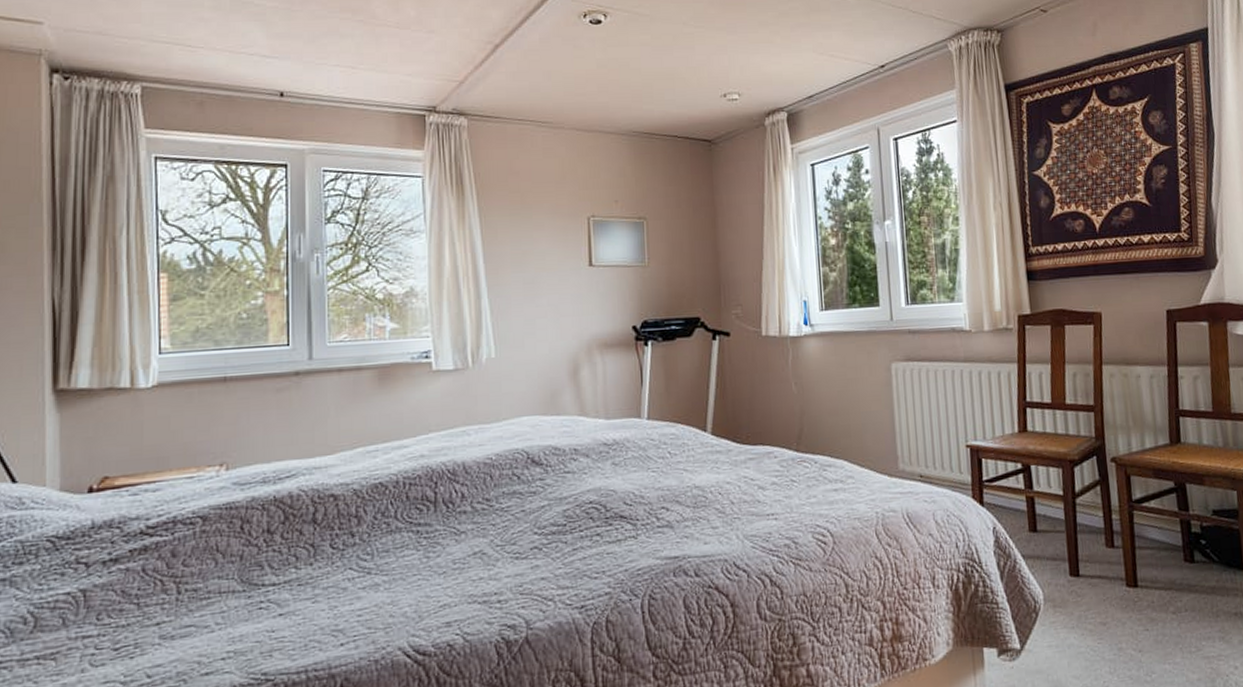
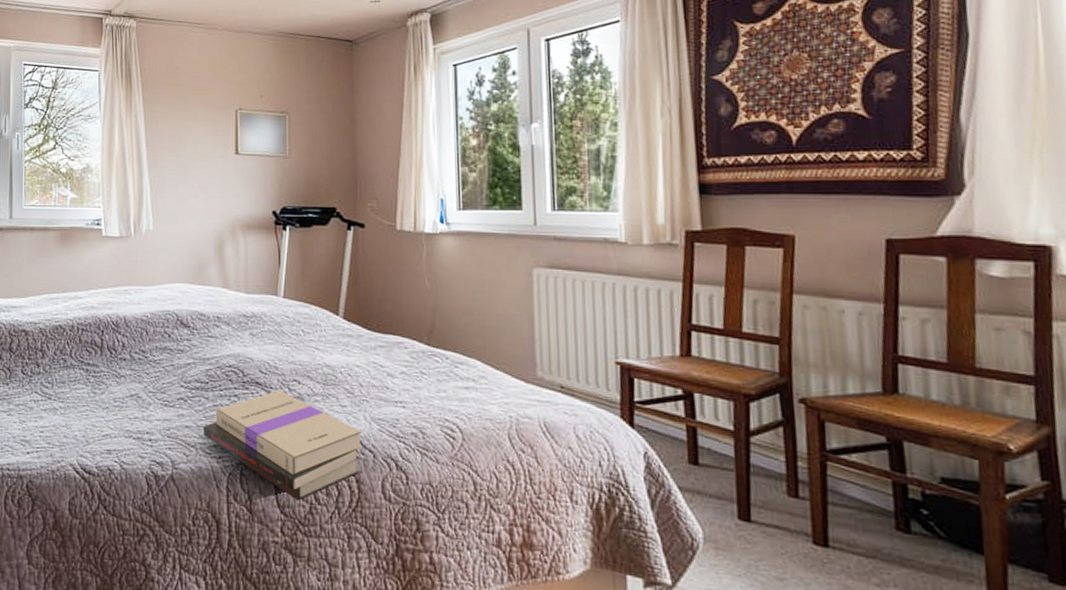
books: none [562,521,735,639] -> present [203,390,362,501]

